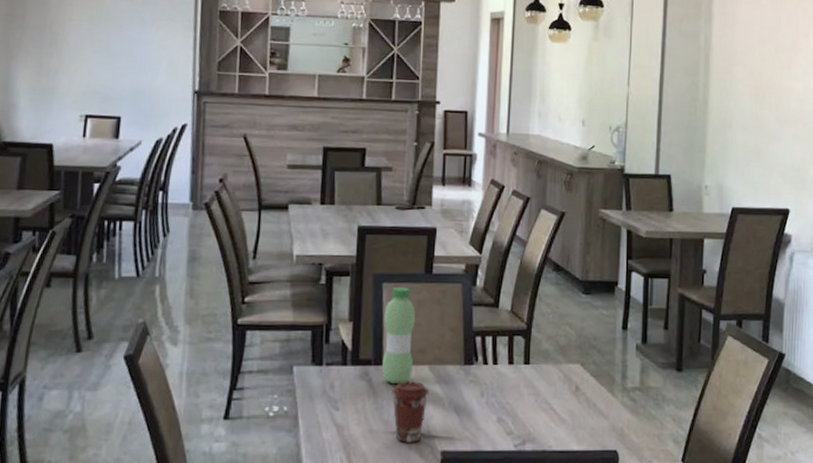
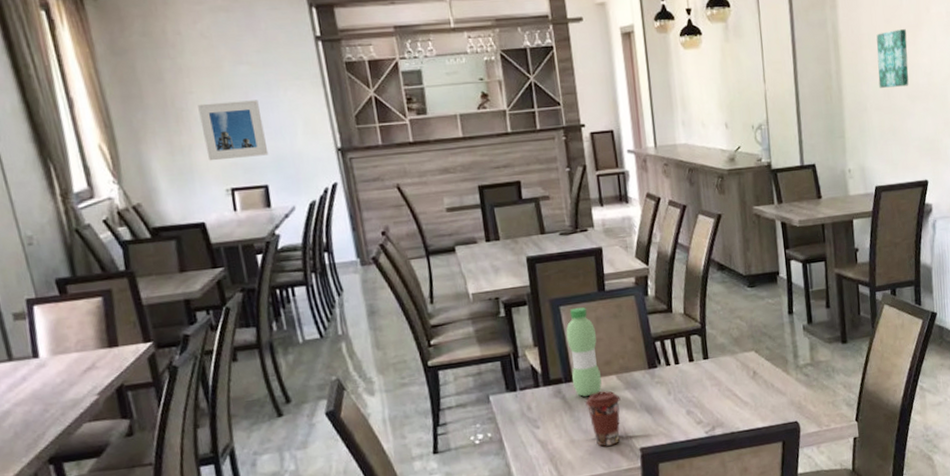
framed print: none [71,31,130,88] -> present [198,100,269,161]
wall art: none [747,51,781,109] -> present [876,29,909,88]

